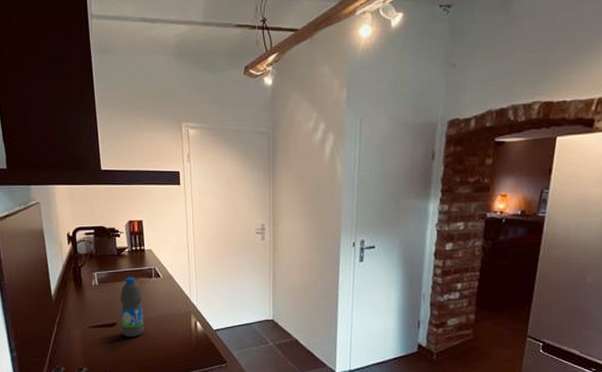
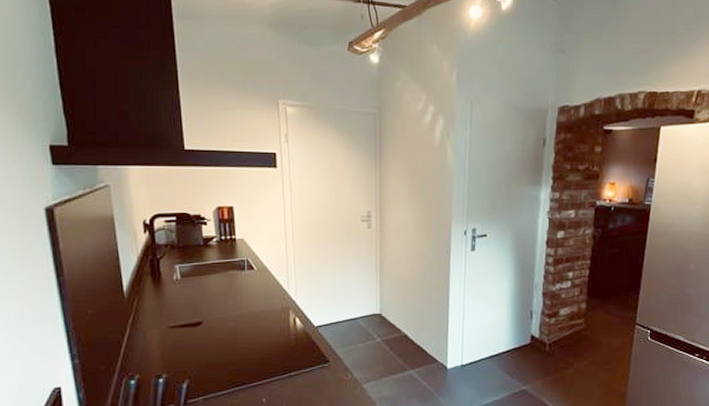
water bottle: present [120,277,144,338] -> none [207,270,235,338]

